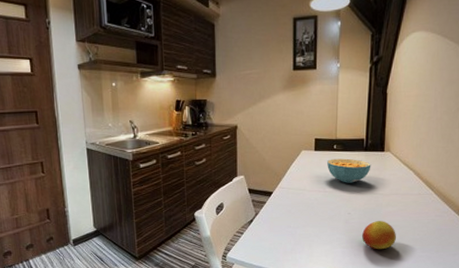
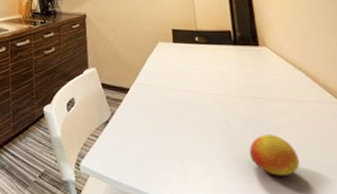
cereal bowl: present [327,158,371,183] -> none [190,53,246,83]

